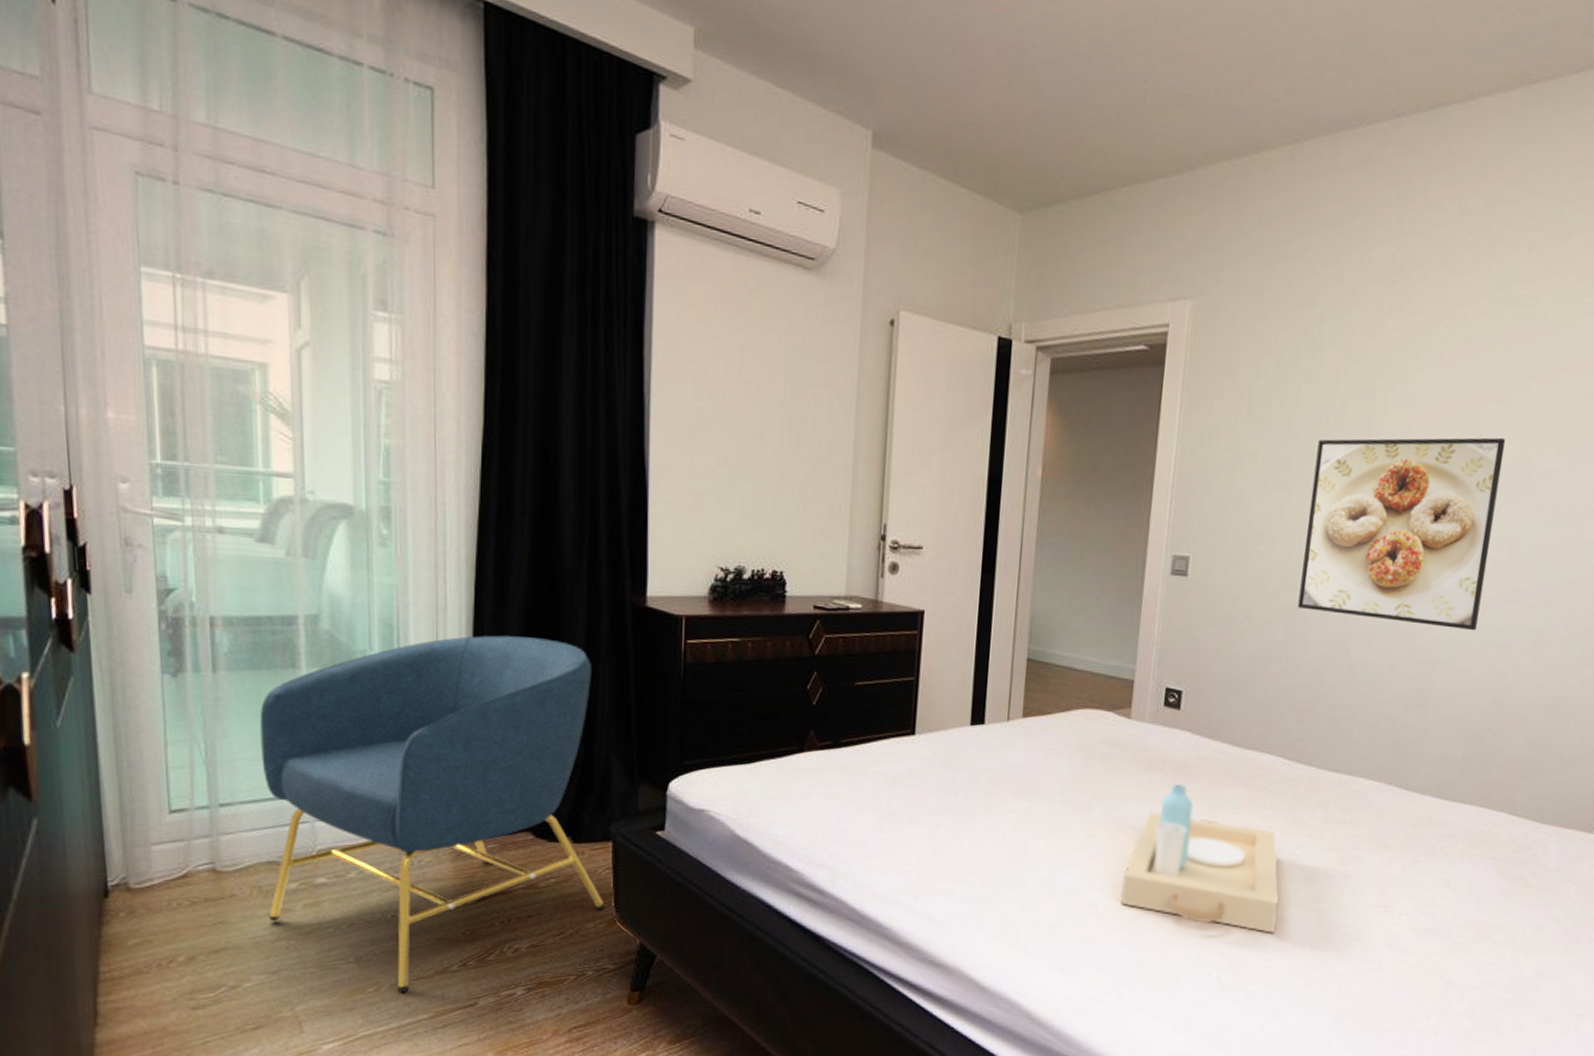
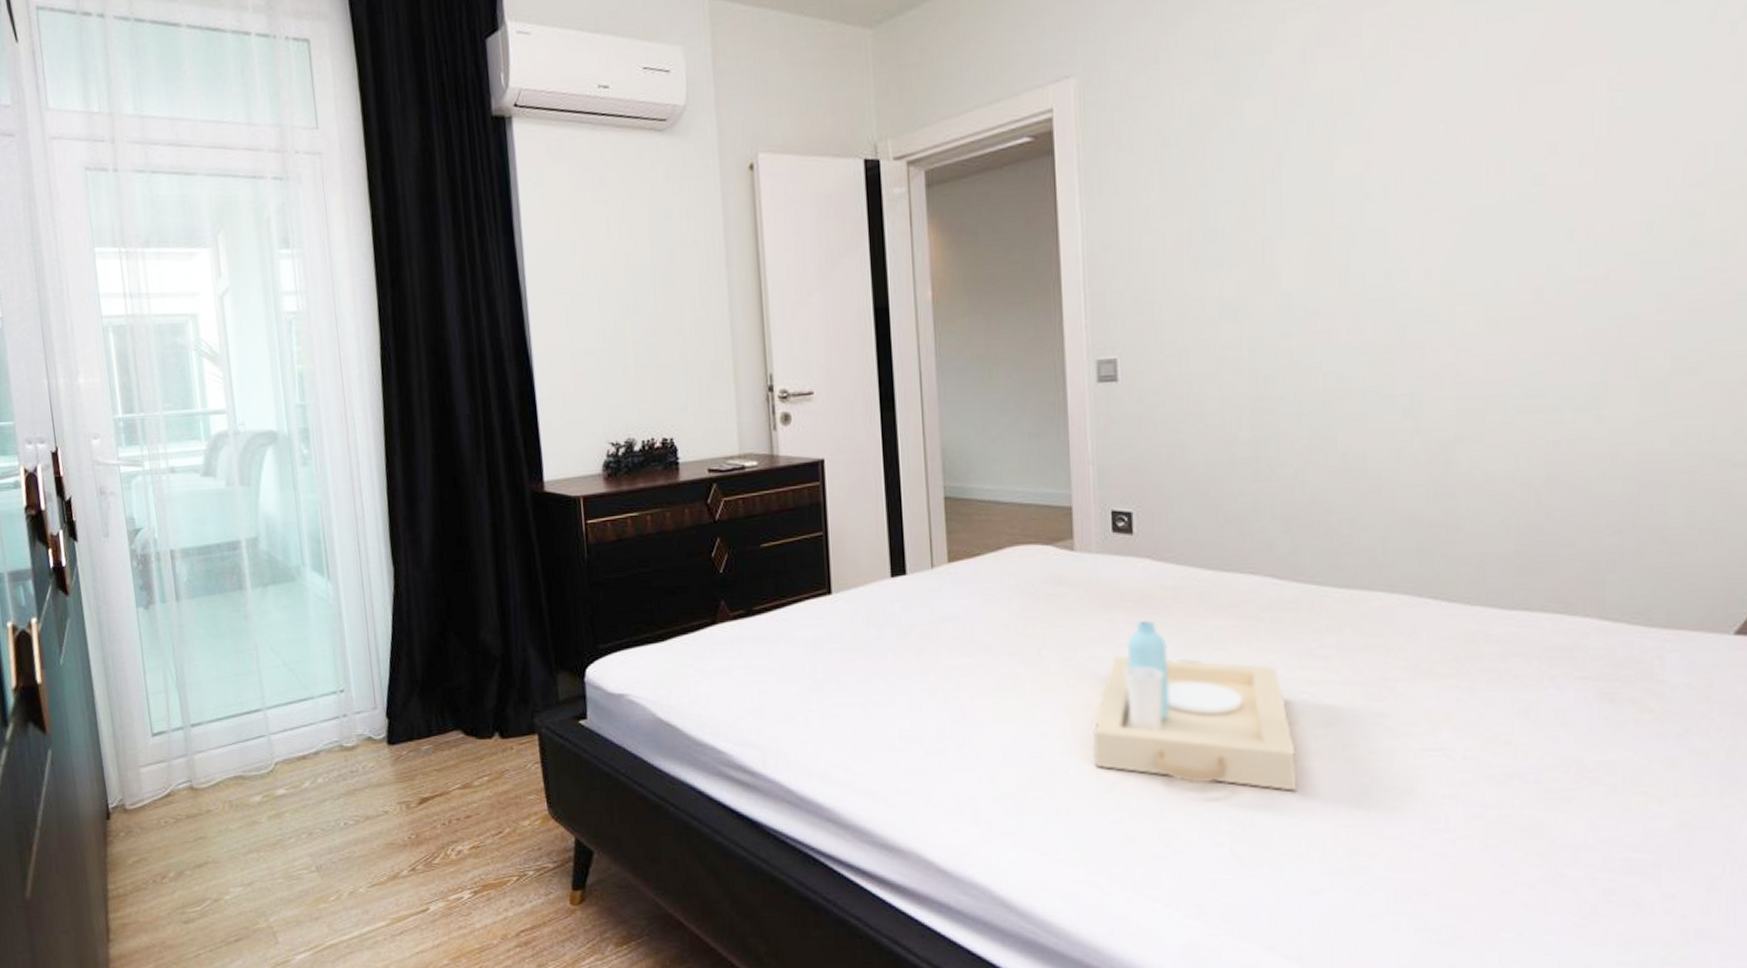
armchair: present [259,635,605,993] -> none [217,535,538,901]
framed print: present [1297,437,1506,631] -> none [1255,157,1506,400]

